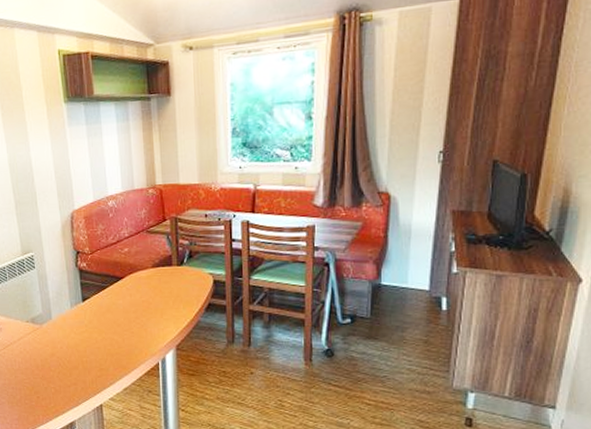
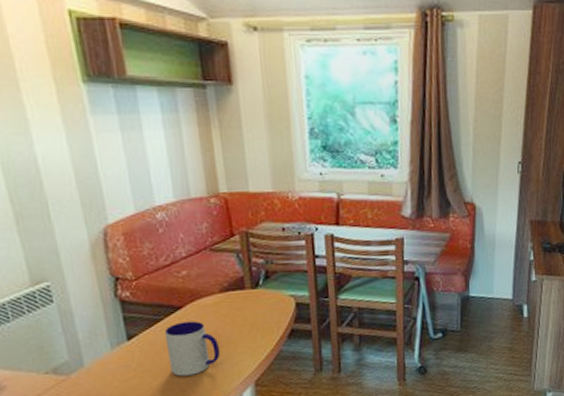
mug: none [109,290,150,335] -> present [164,321,221,377]

